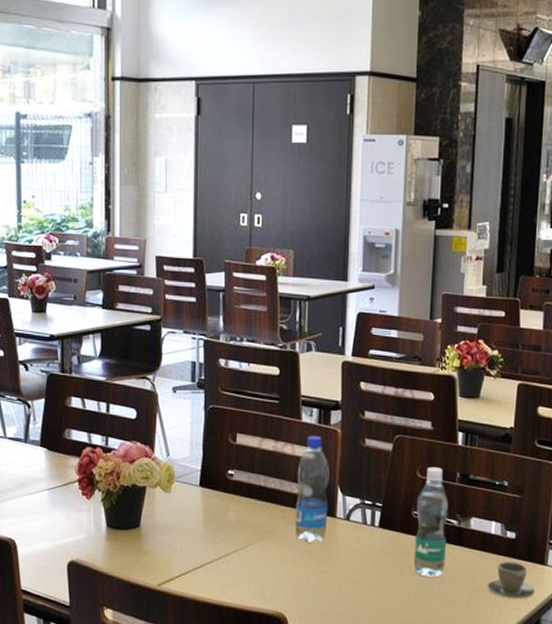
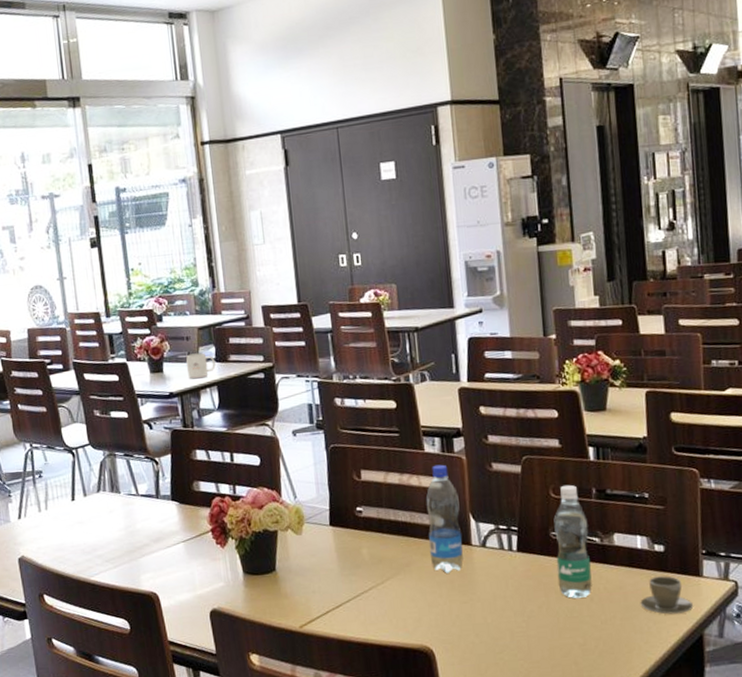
mug: none [71,297,101,324] -> present [185,352,216,379]

